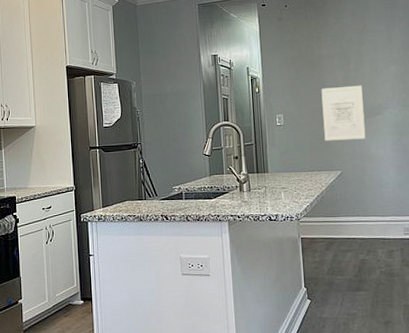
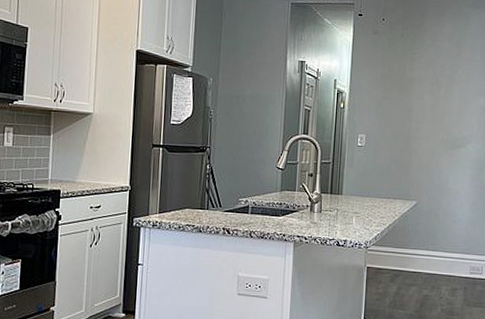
wall art: present [321,85,366,141] -> none [404,112,449,171]

